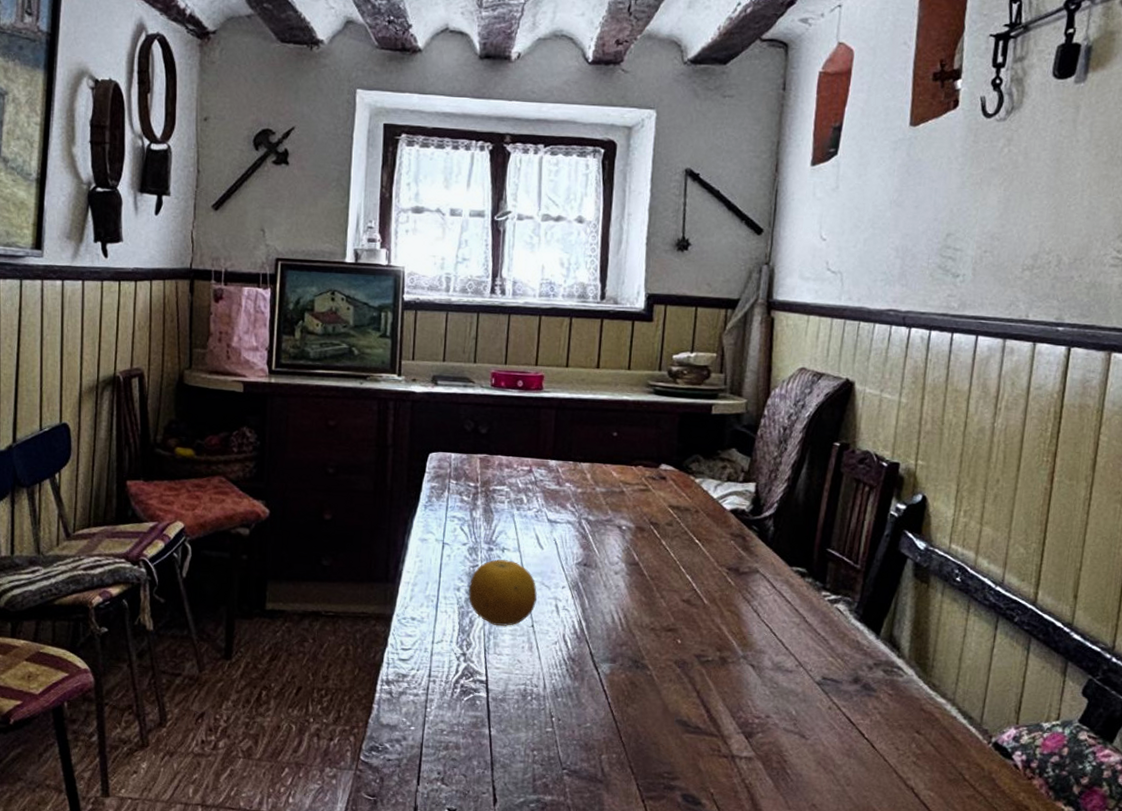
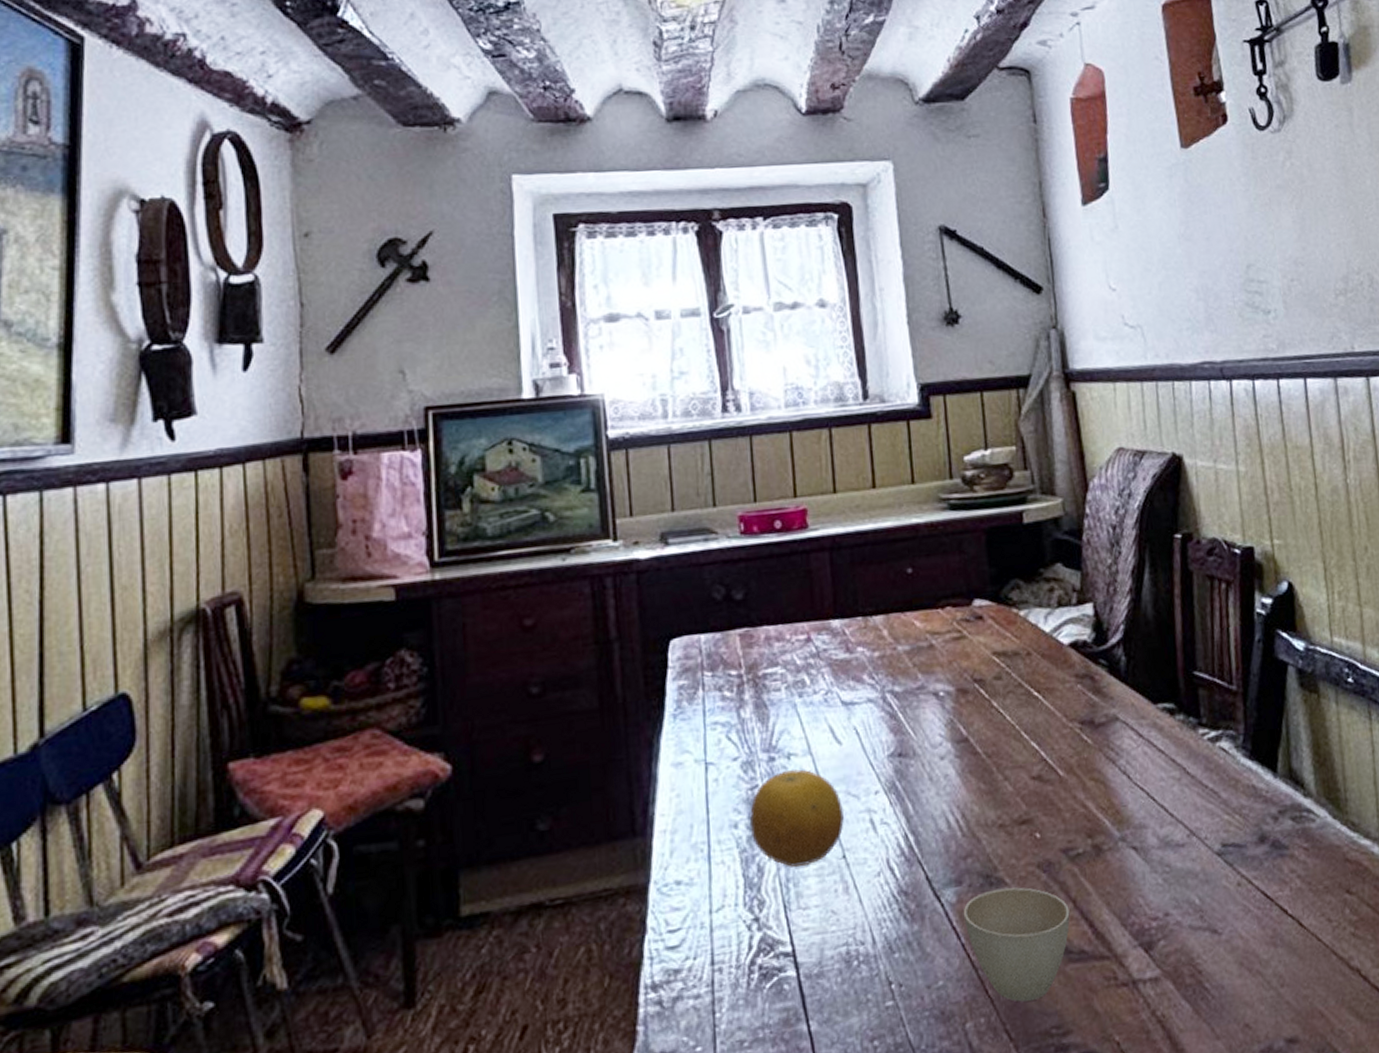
cup: none [613,671,694,751] -> present [963,887,1070,1002]

